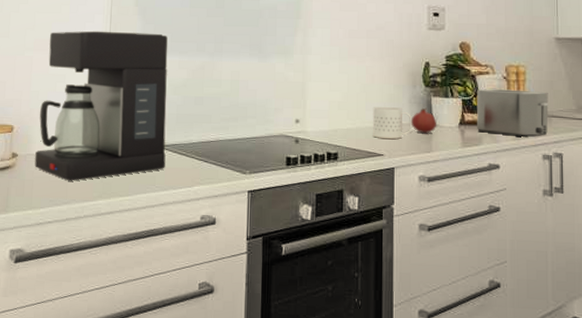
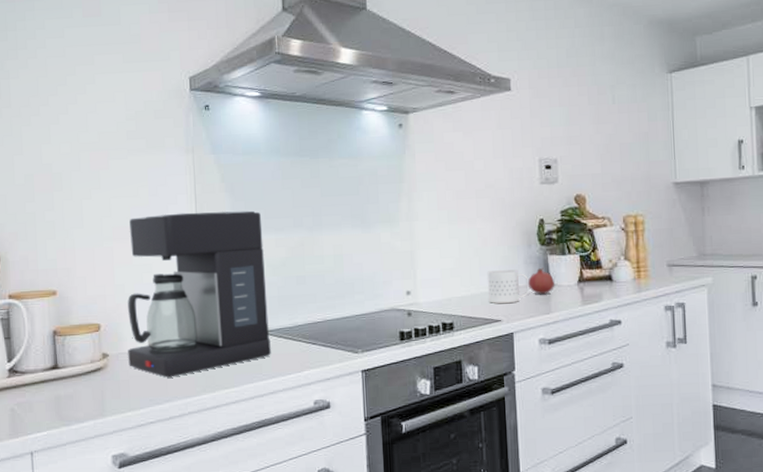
toaster: present [476,89,549,138] -> none [595,240,669,290]

